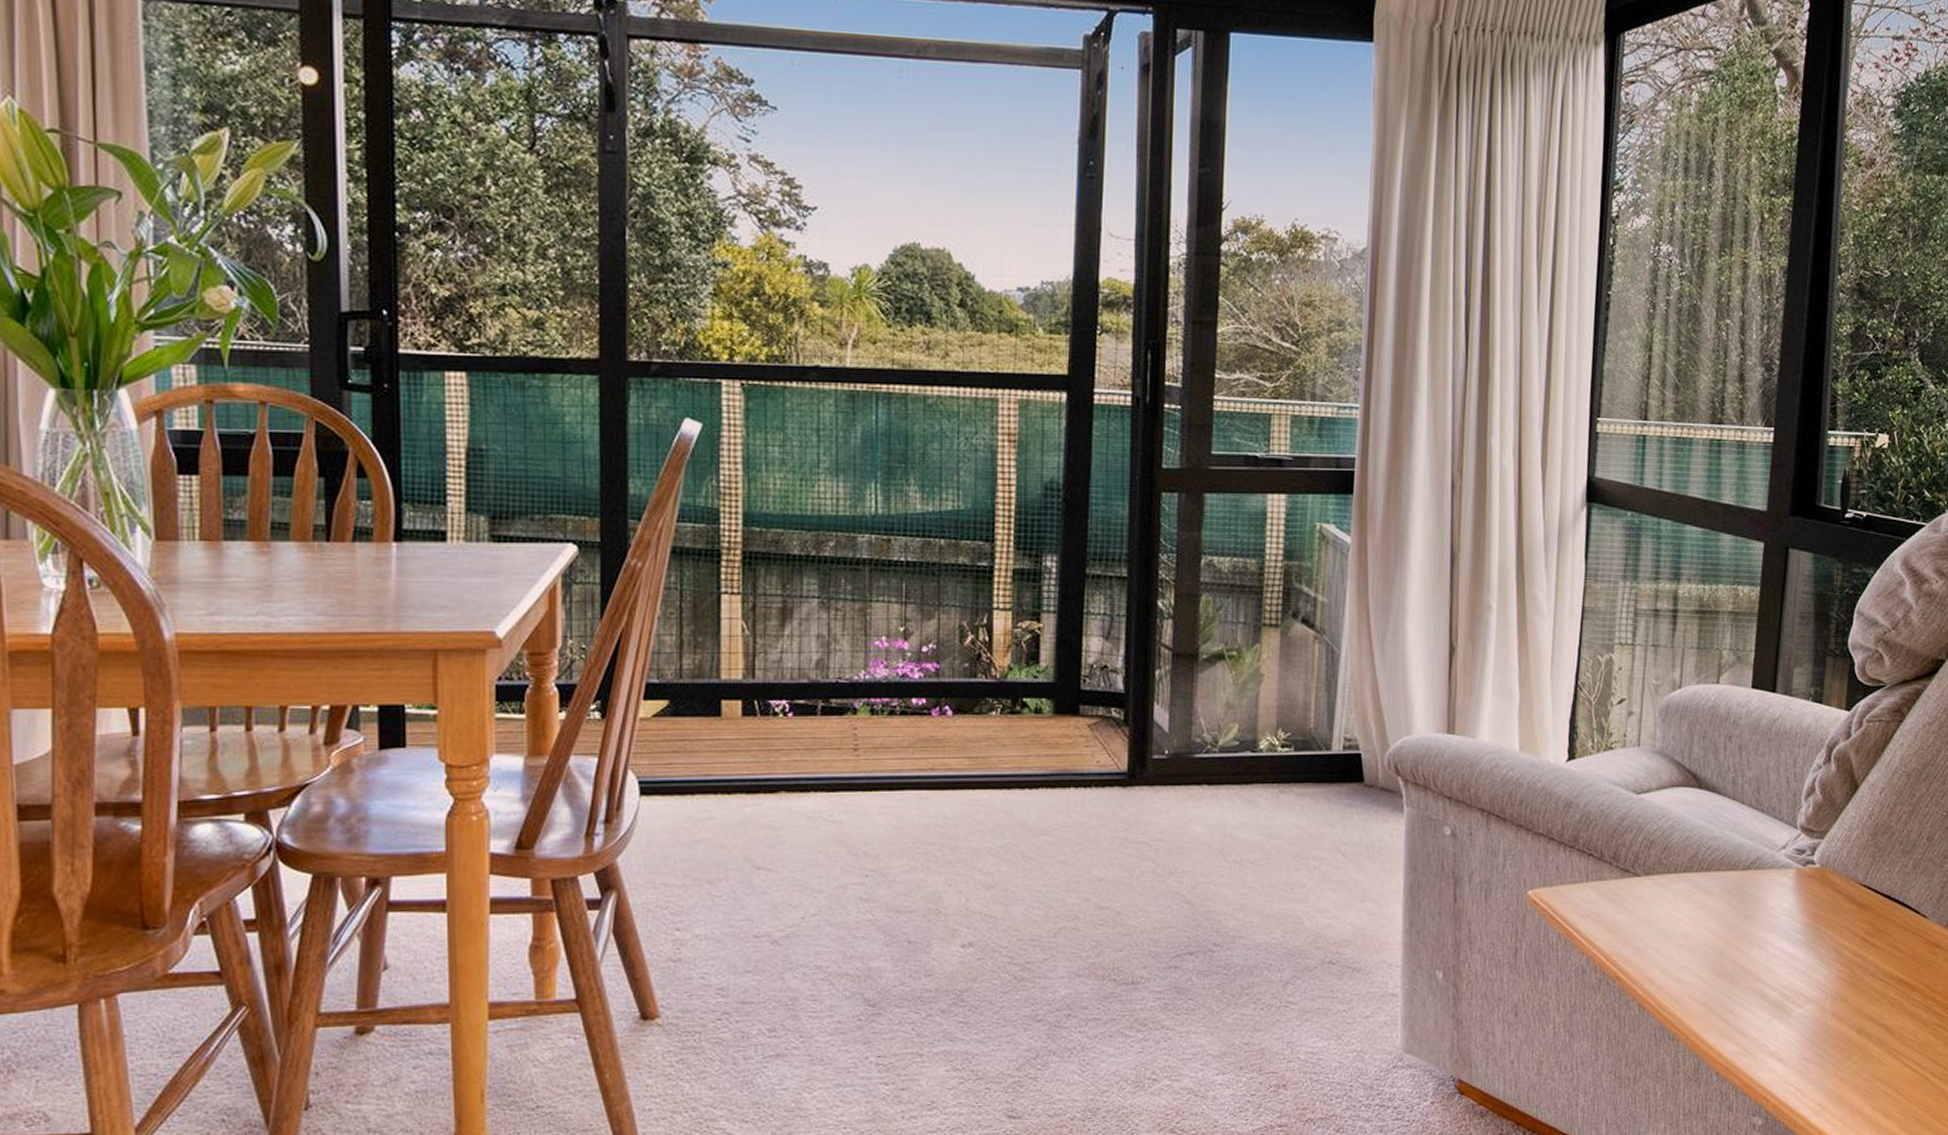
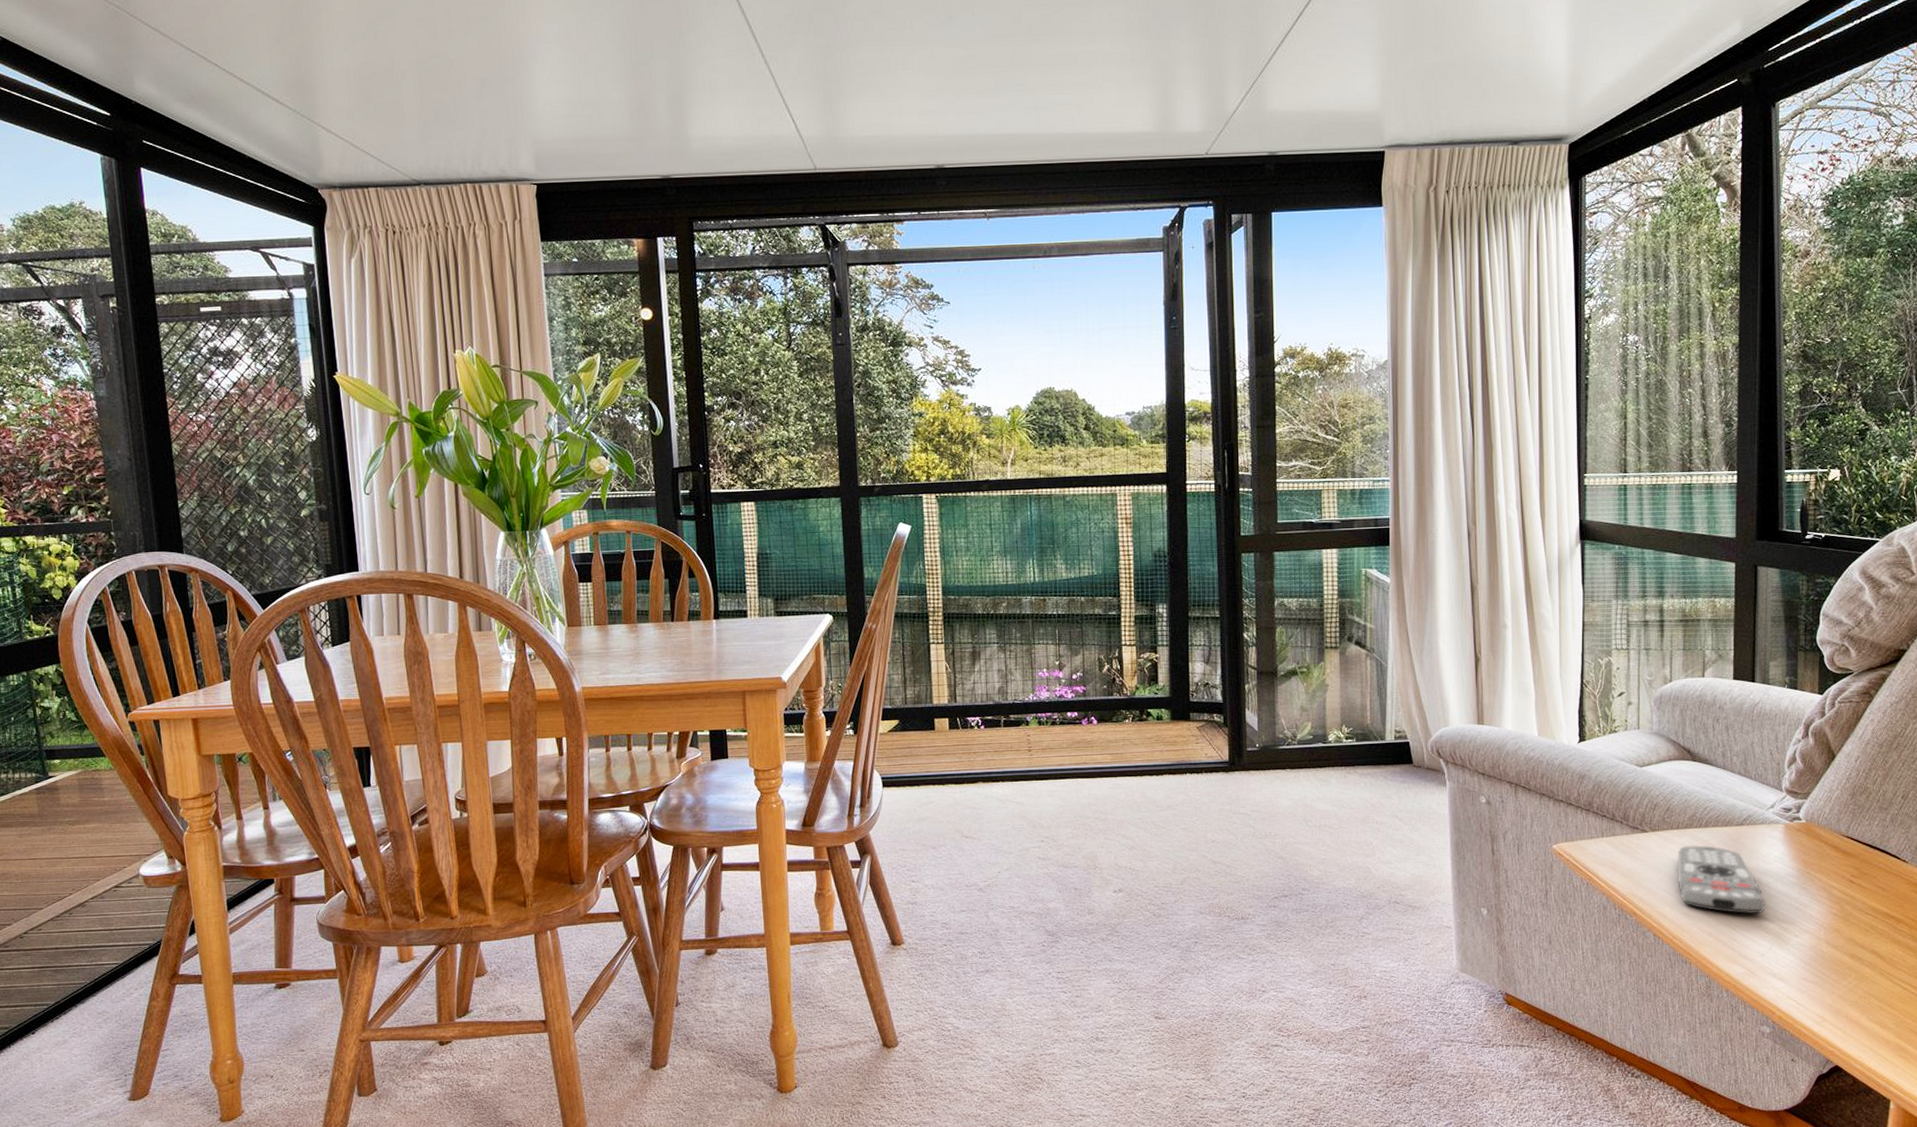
remote control: none [1670,893,1768,980] -> present [1677,845,1766,915]

